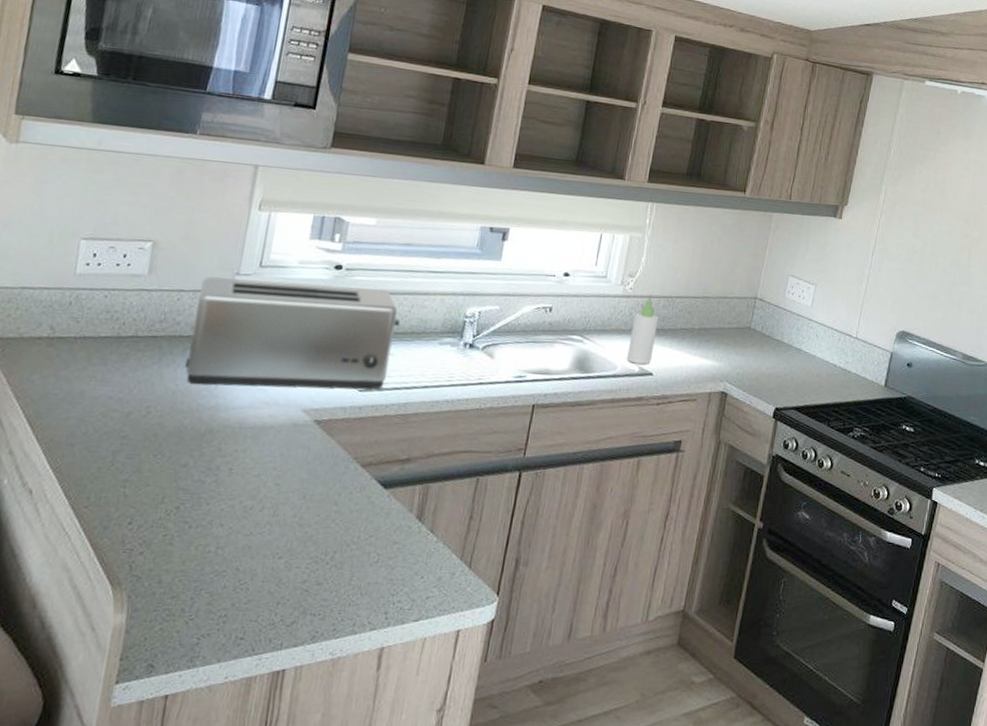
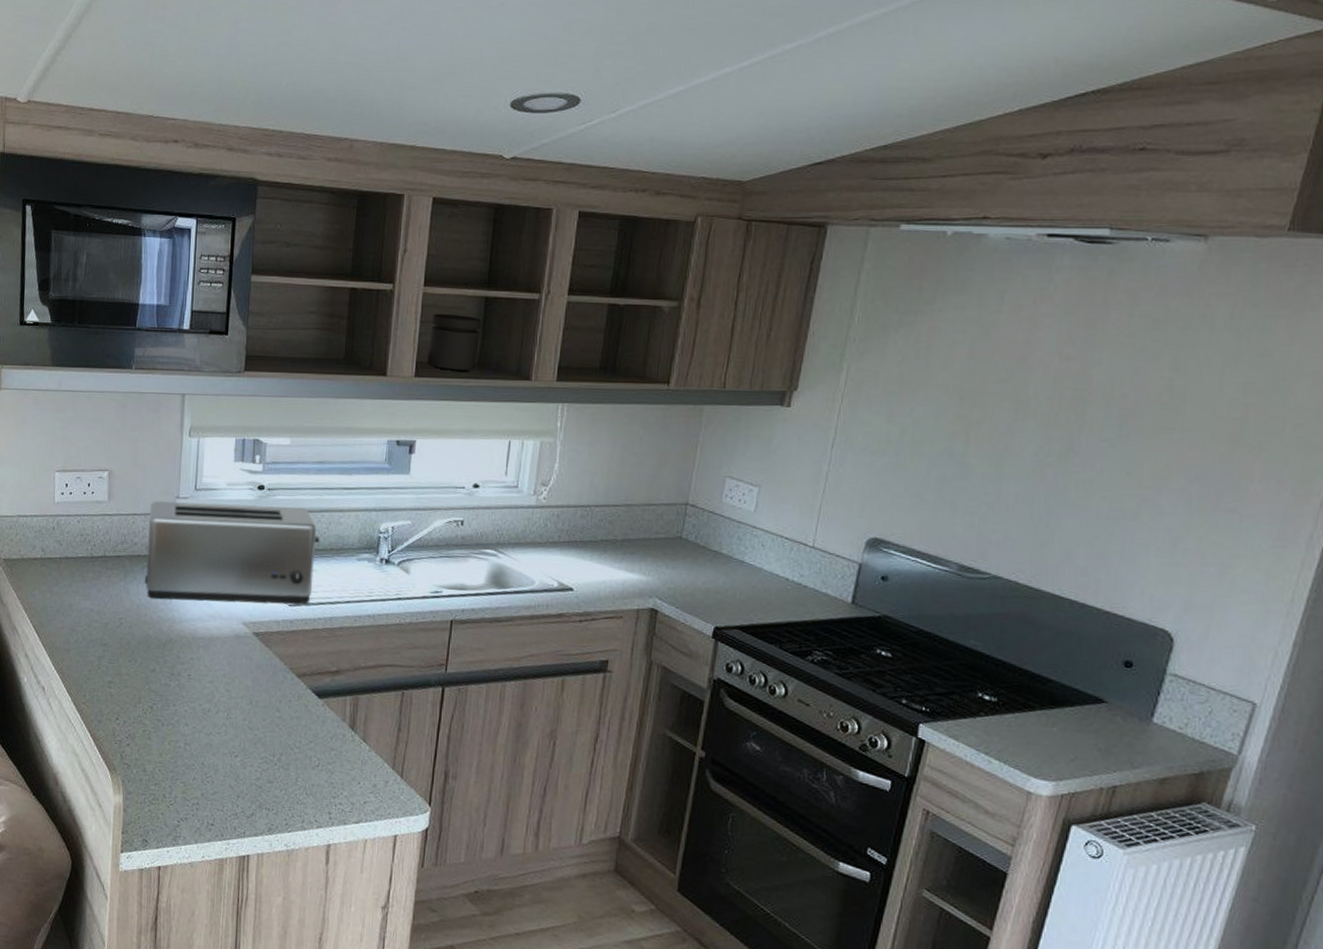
jar: none [526,110,582,167] -> present [427,313,482,372]
bottle: present [627,294,659,364] -> none [544,504,576,579]

